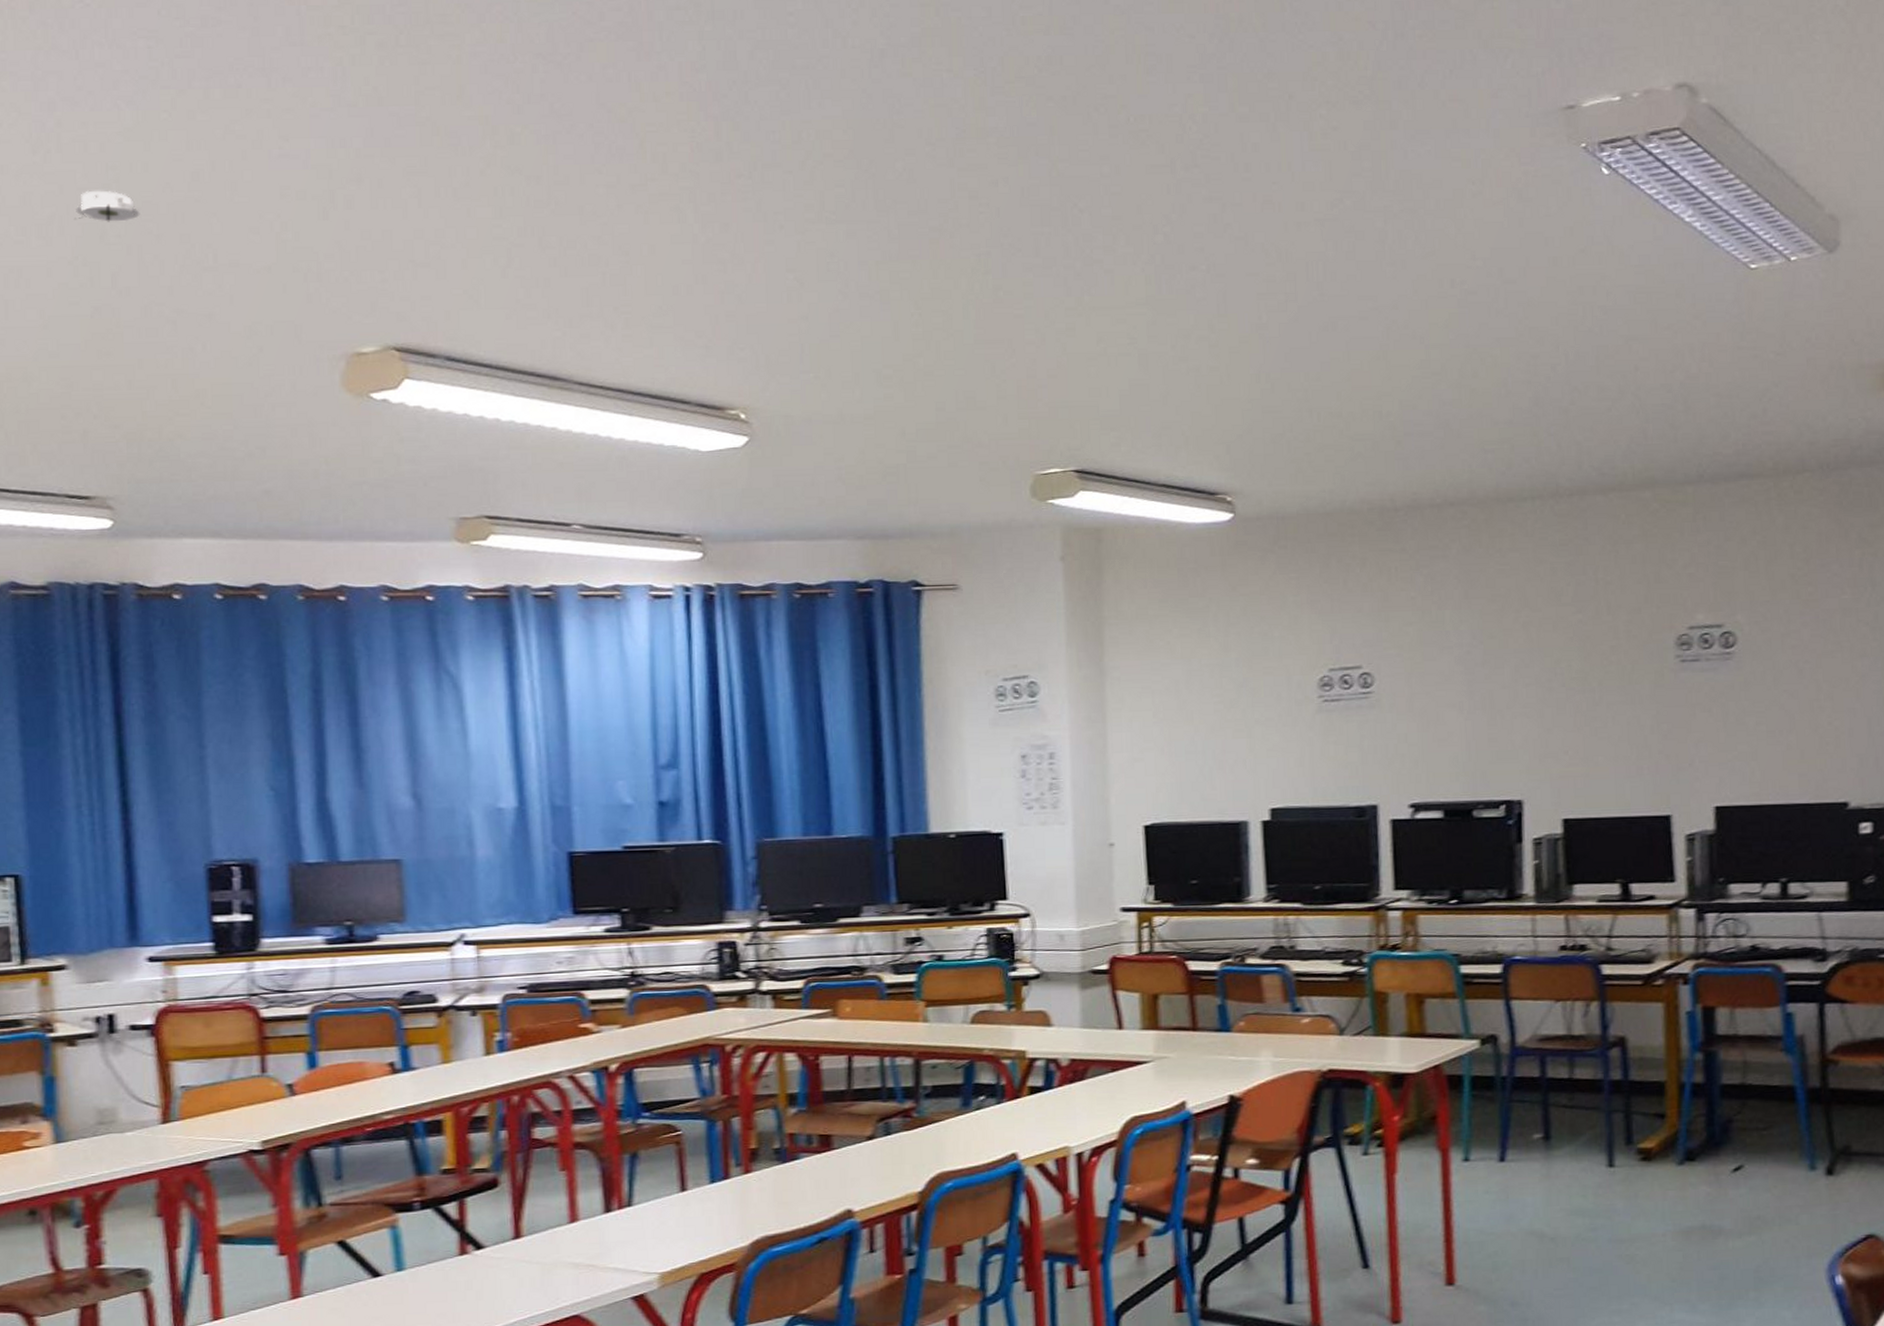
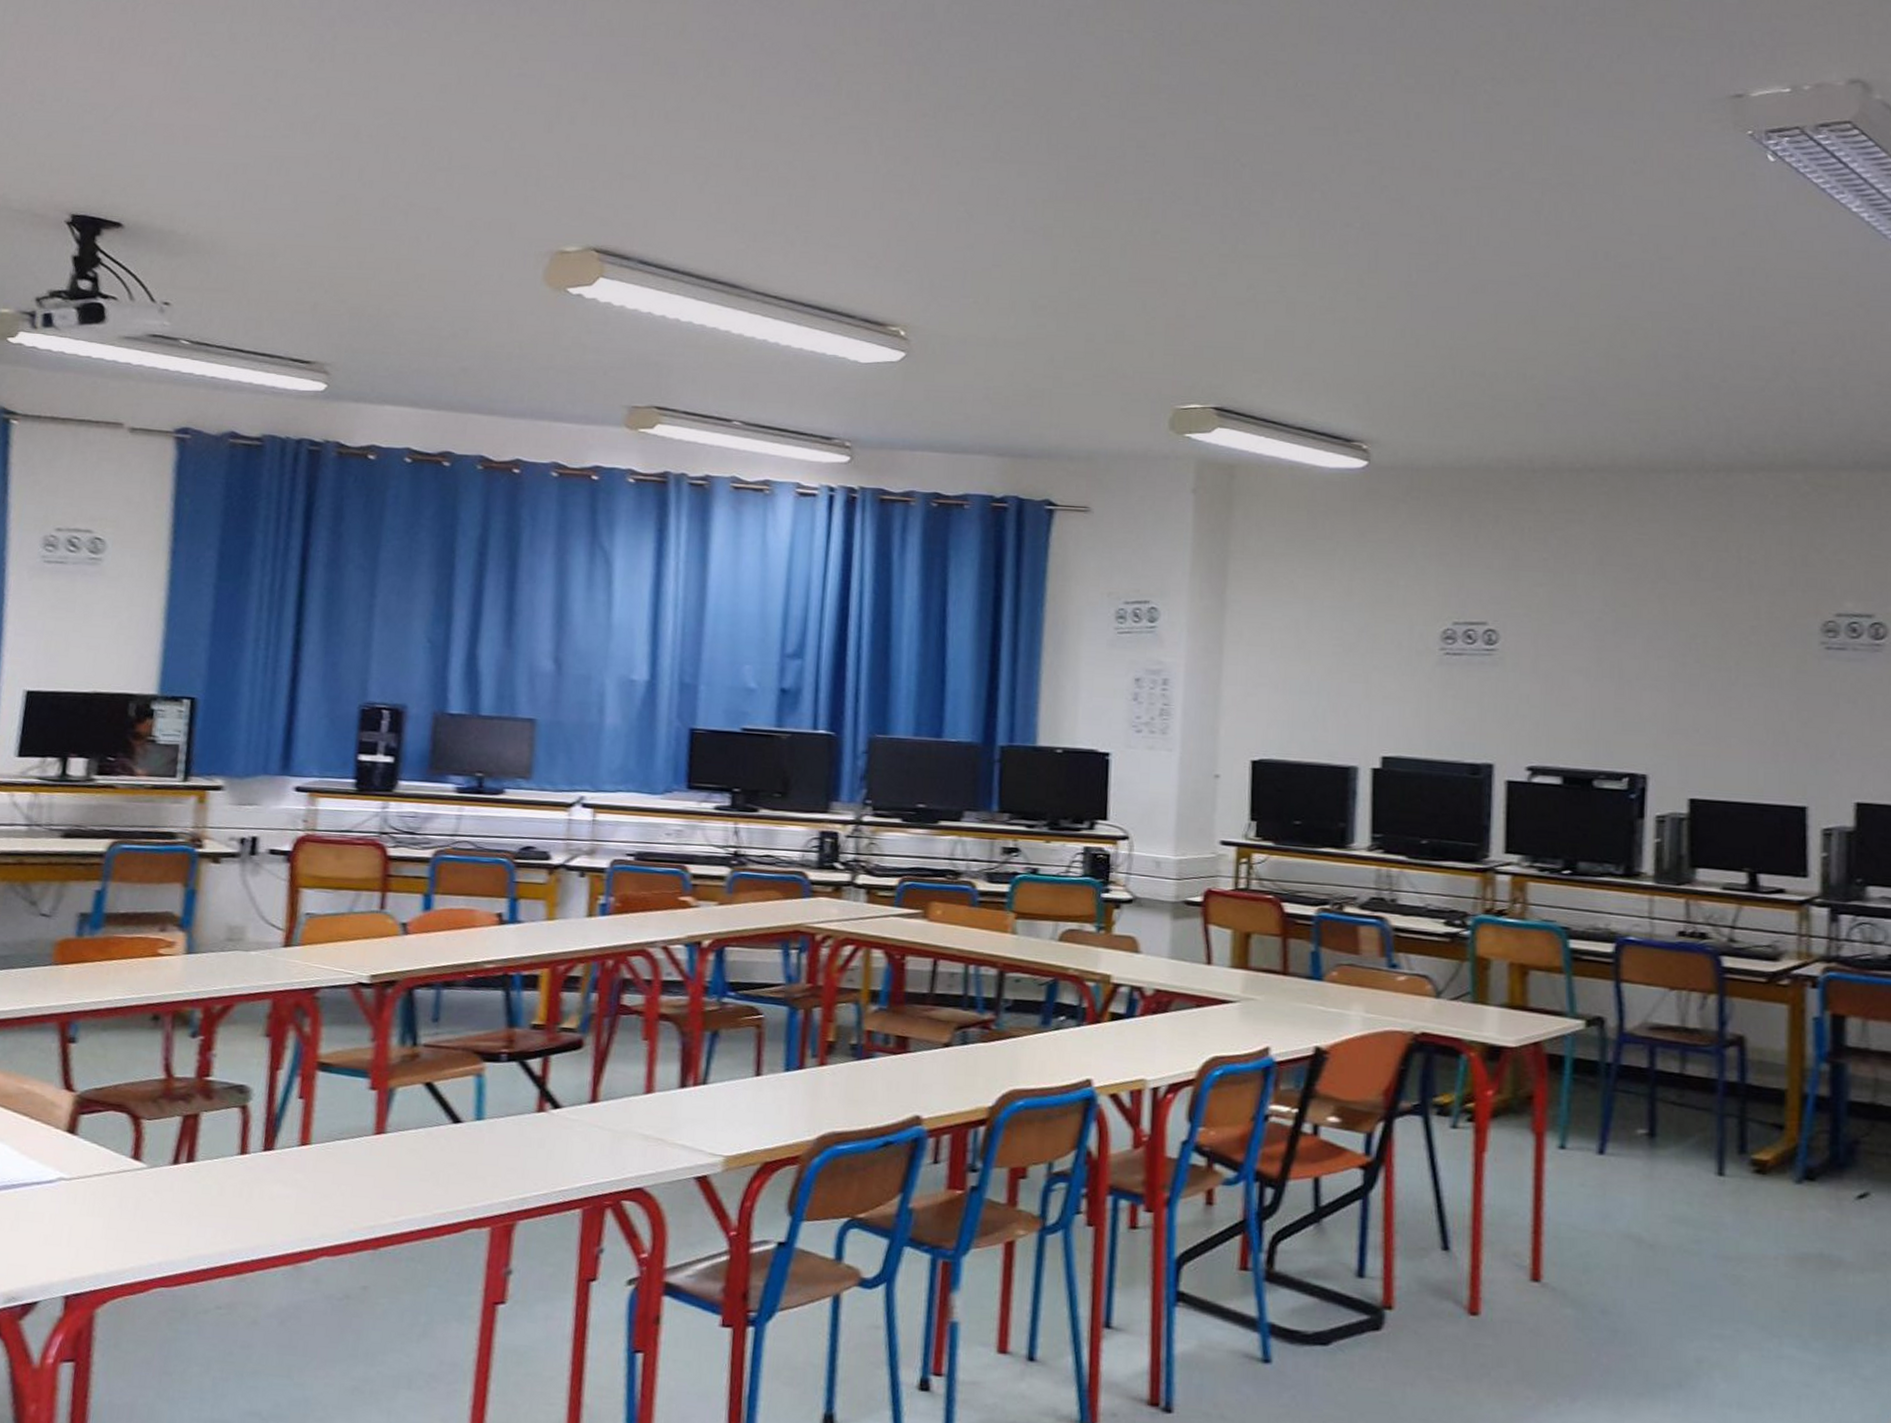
smoke detector: present [73,190,140,222] -> none [335,95,392,124]

